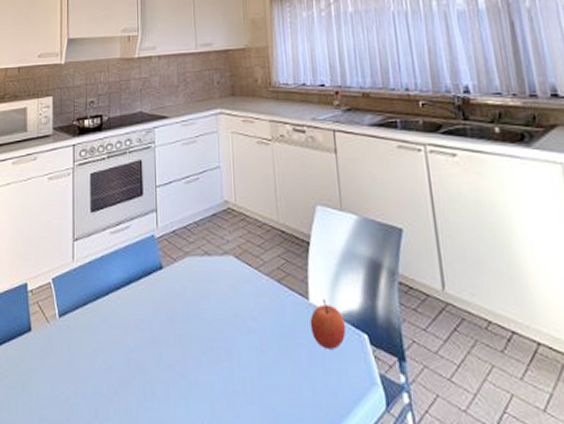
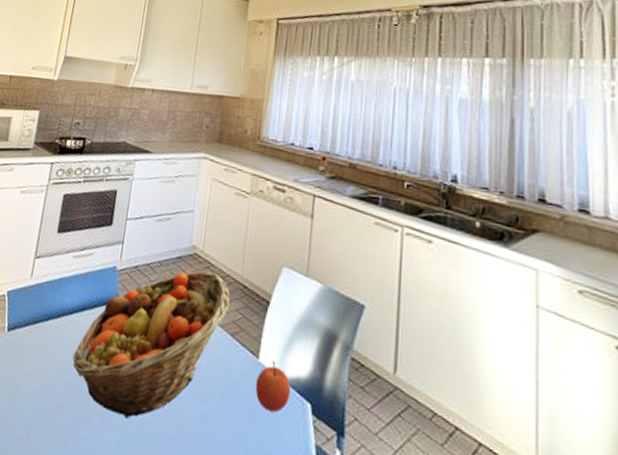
fruit basket: none [127,224,271,382] -> present [73,270,230,419]

